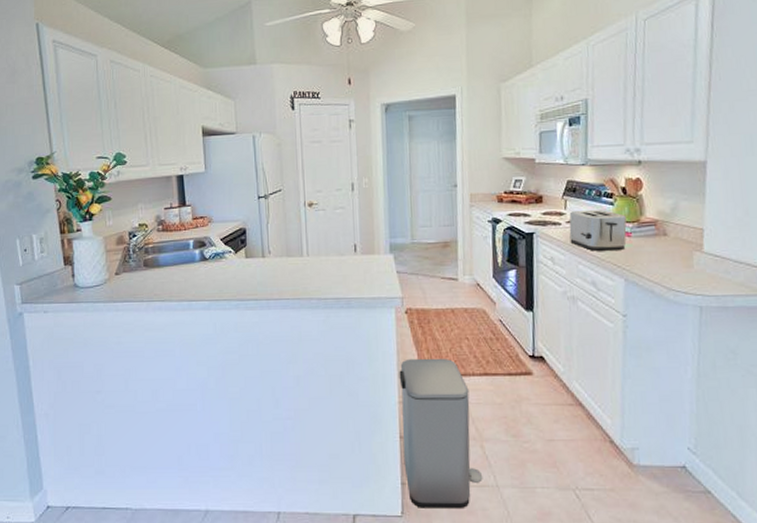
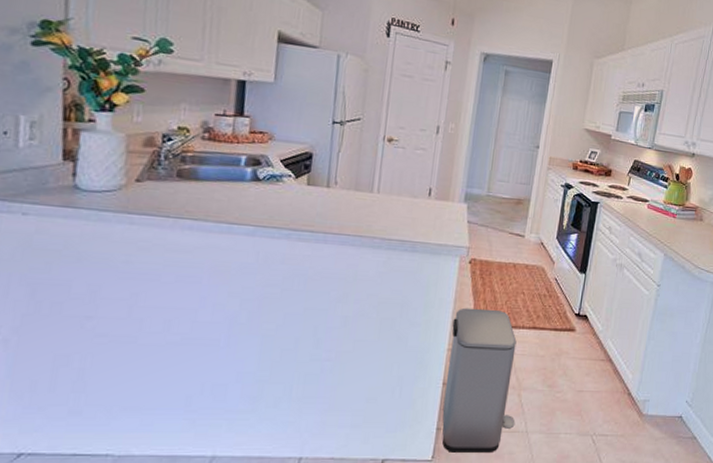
toaster: present [569,210,627,251] -> none [627,188,675,228]

